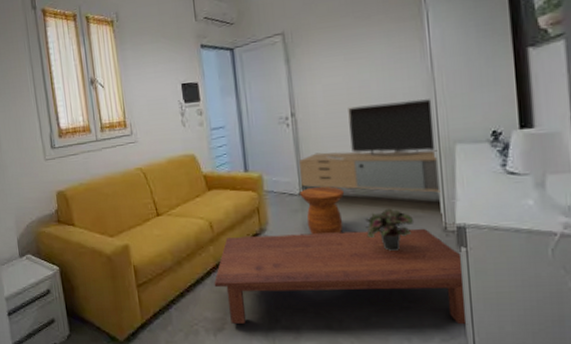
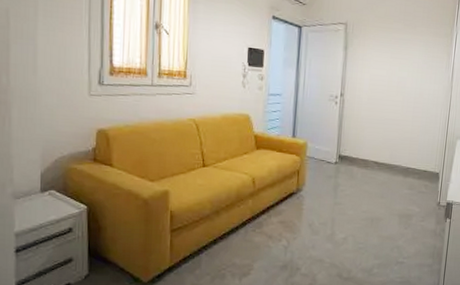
coffee table: present [214,228,469,325] -> none [247,194,447,278]
media console: present [298,99,441,193] -> none [339,97,447,175]
side table: present [299,186,345,235] -> none [335,158,372,199]
potted plant: present [365,208,413,252] -> none [382,183,418,218]

